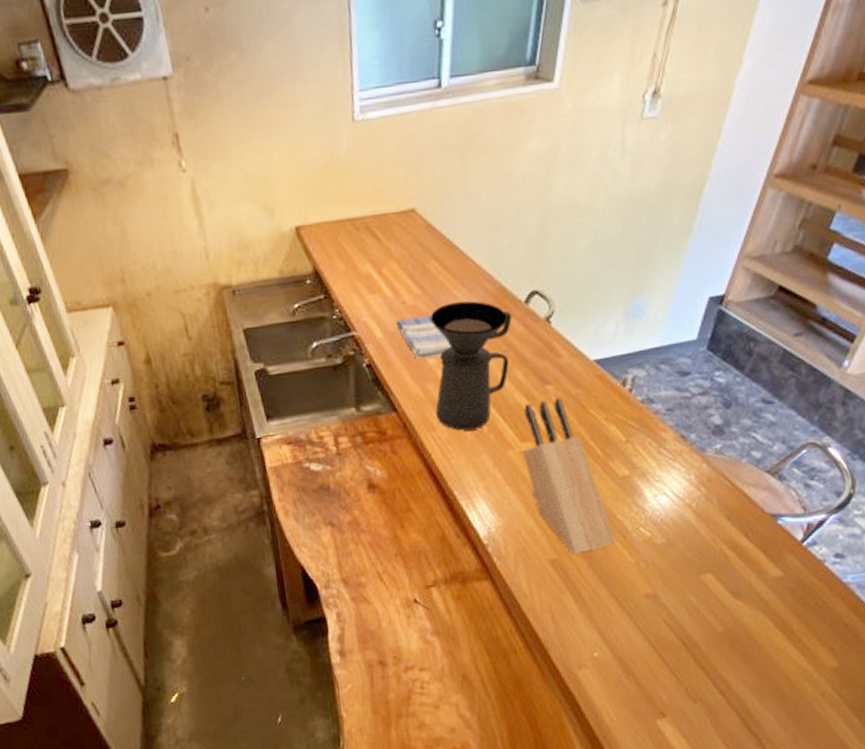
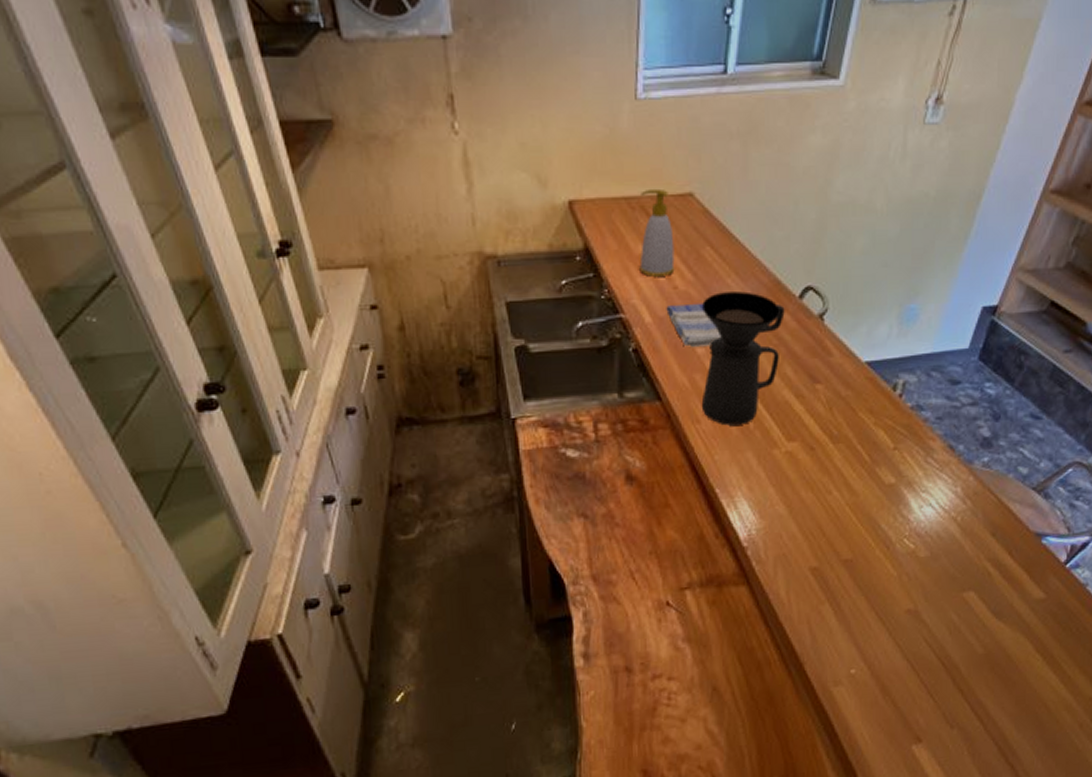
soap bottle: none [364,207,402,294] -> present [639,188,675,277]
knife block: present [523,397,617,554] -> none [789,397,879,562]

